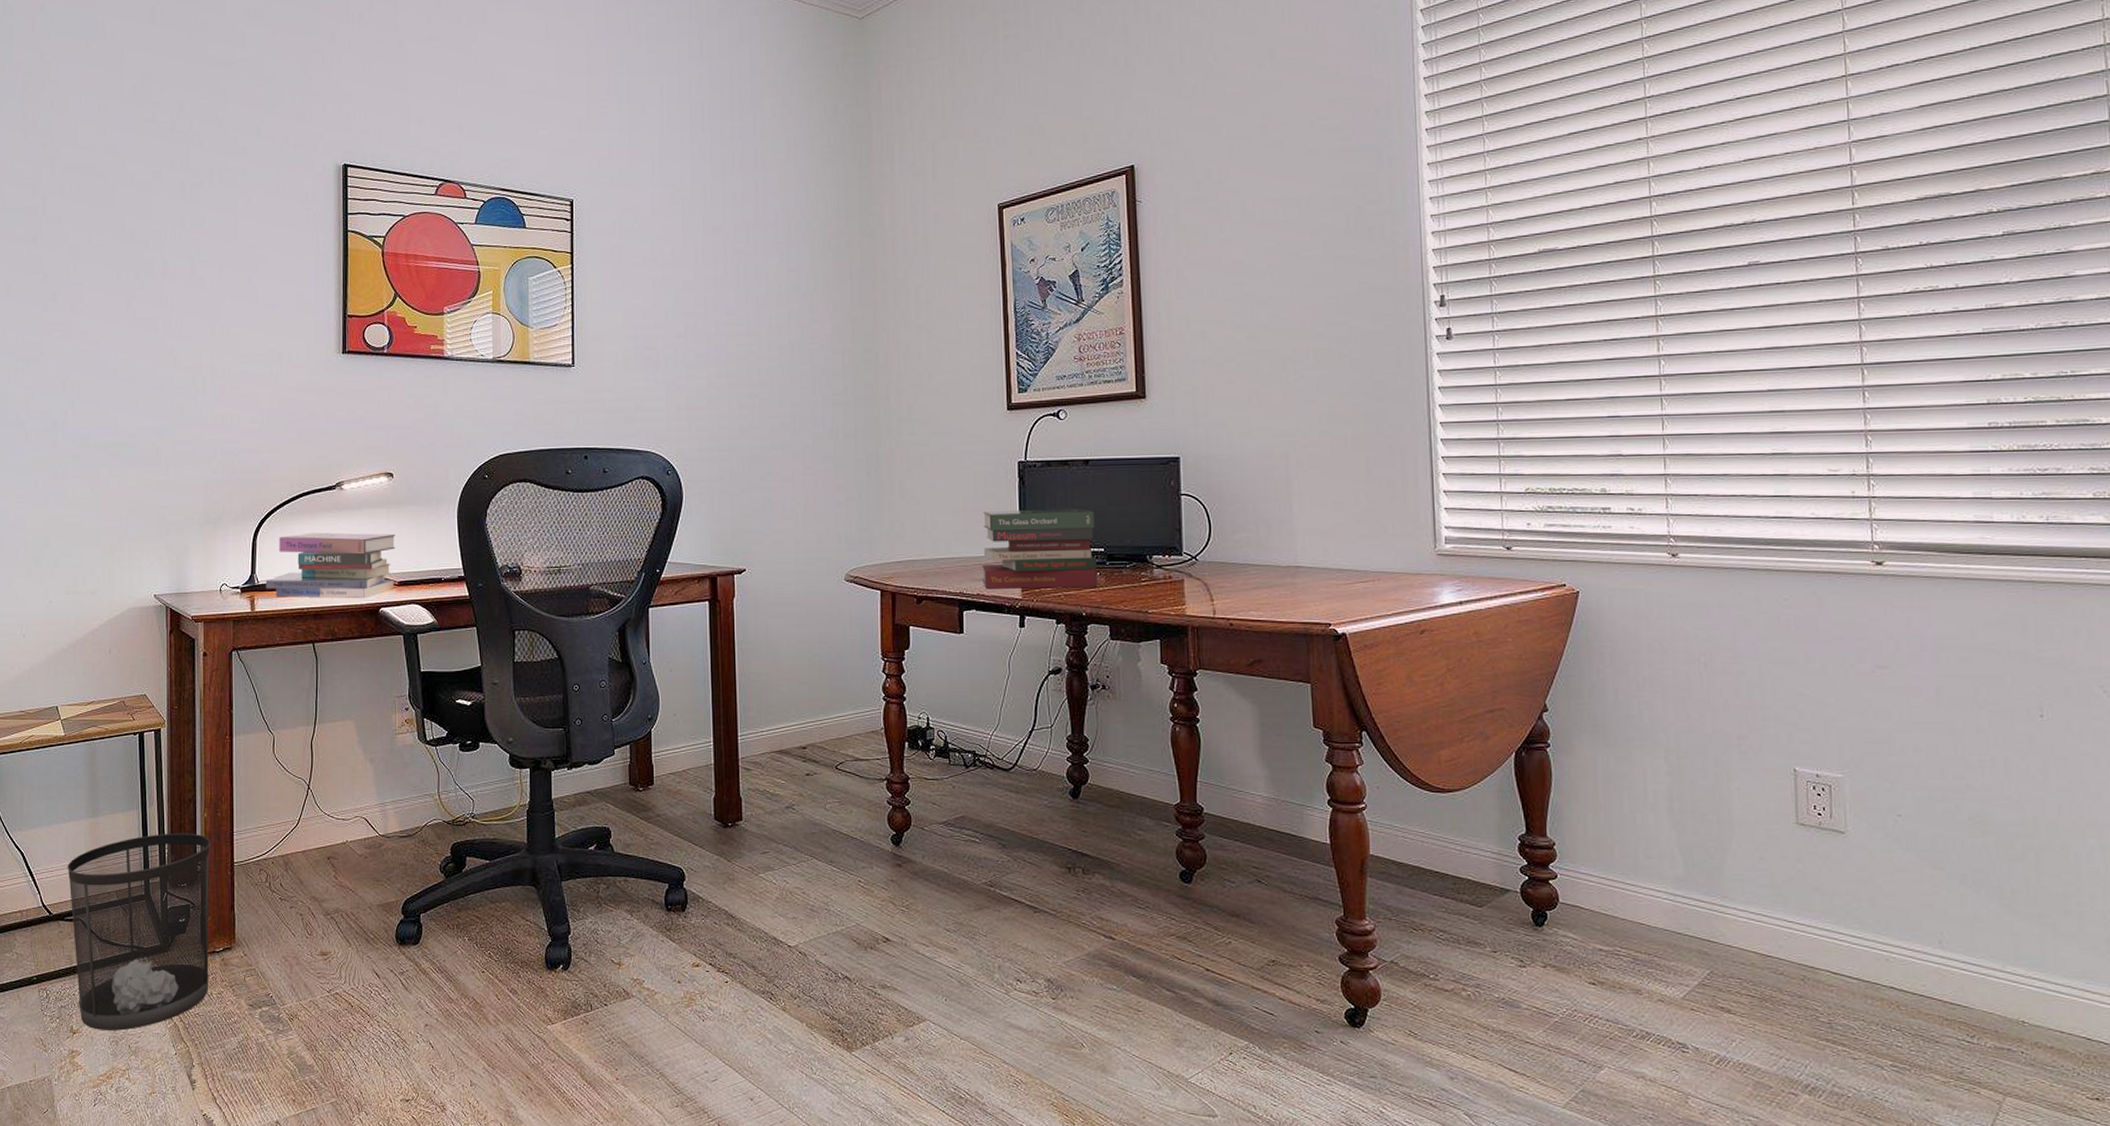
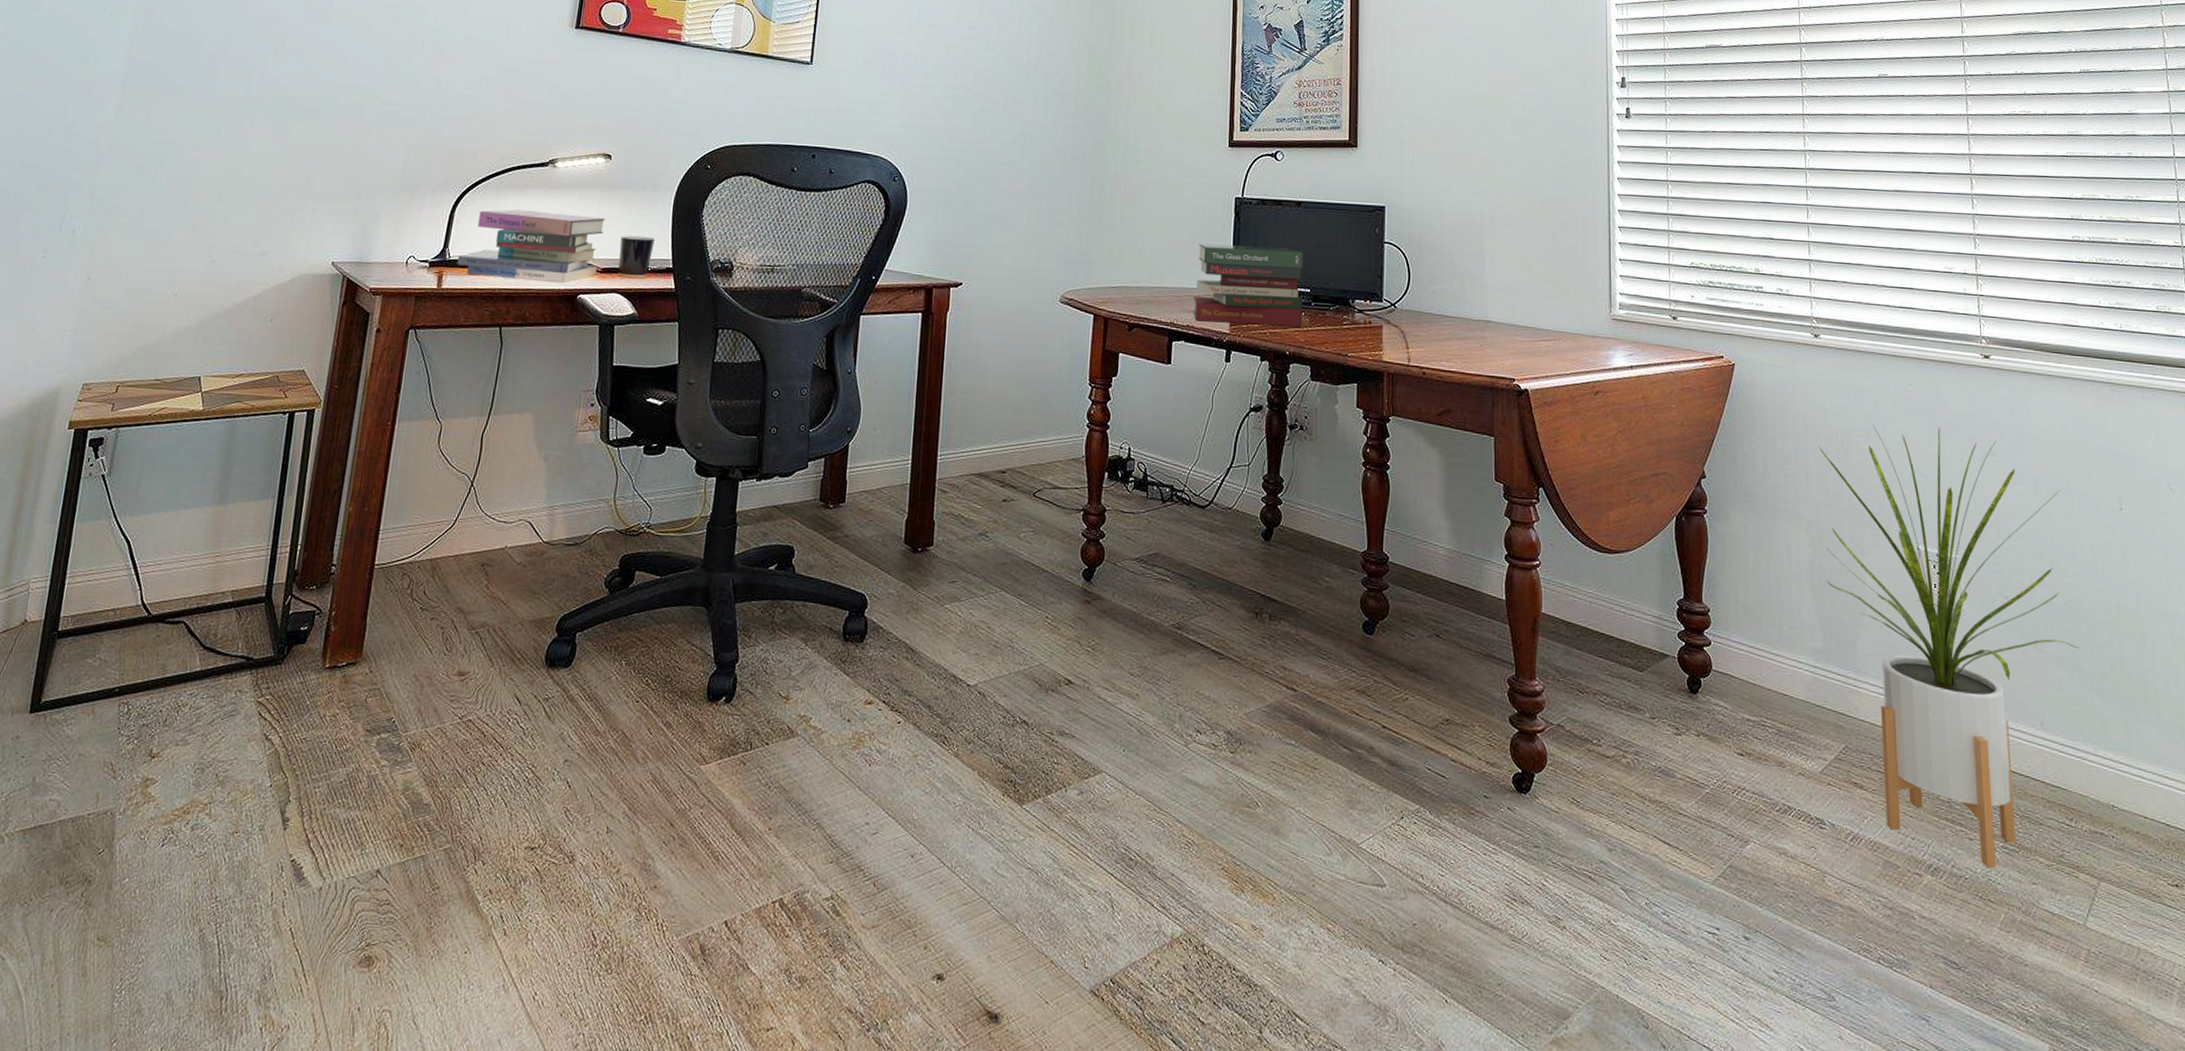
waste bin: present [67,833,211,1031] -> none [164,527,352,756]
mug: none [412,548,444,589] -> present [618,235,655,279]
house plant: none [1677,642,1988,1087] -> present [1818,423,2081,869]

